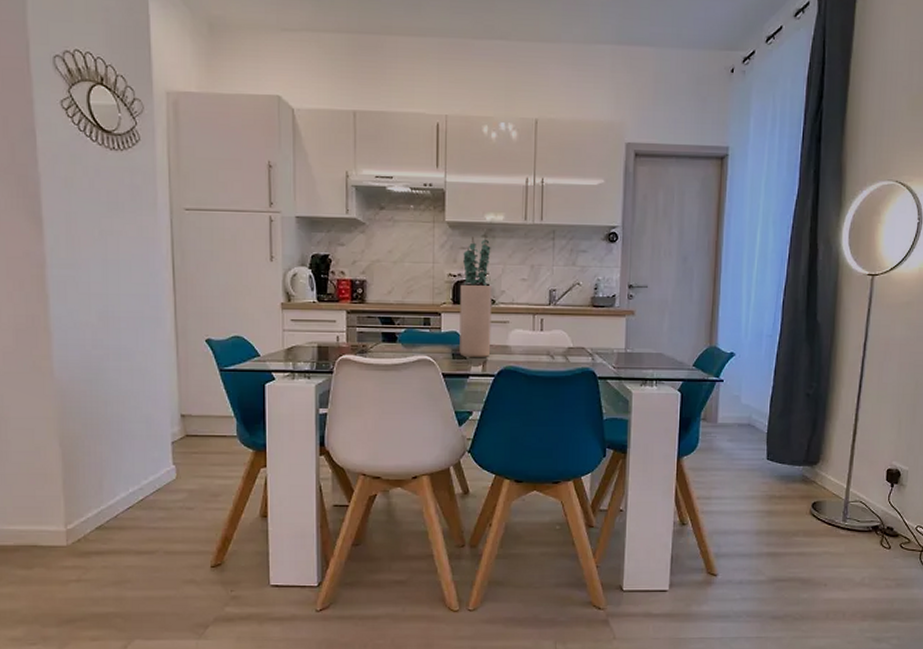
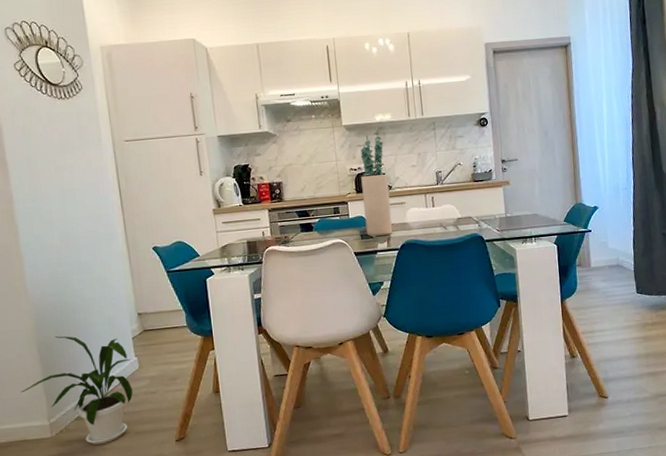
house plant: none [36,430,168,561] -> present [21,336,133,445]

